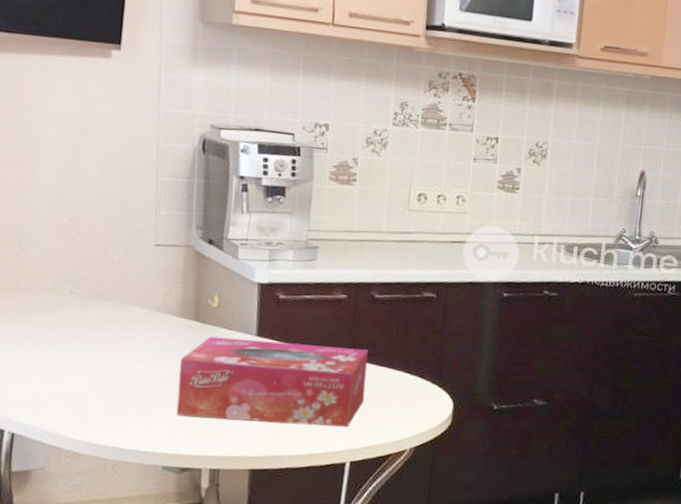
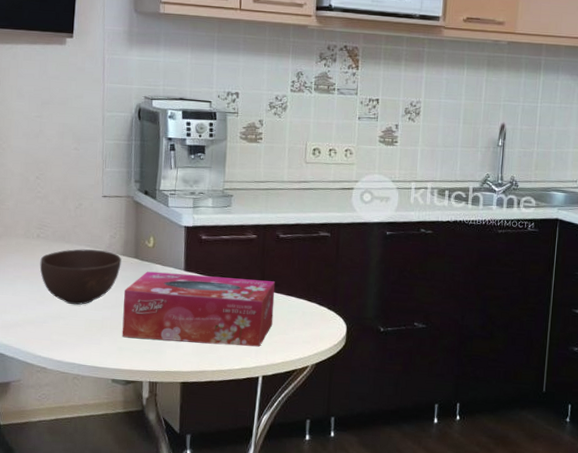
bowl: none [72,308,178,377] -> present [40,249,122,305]

